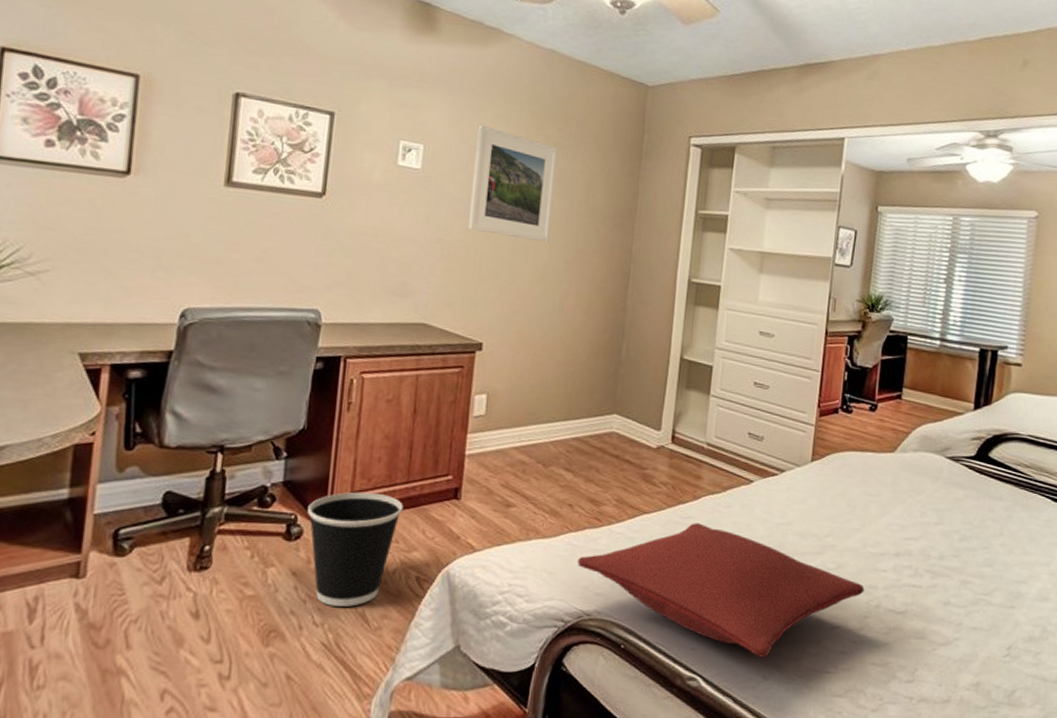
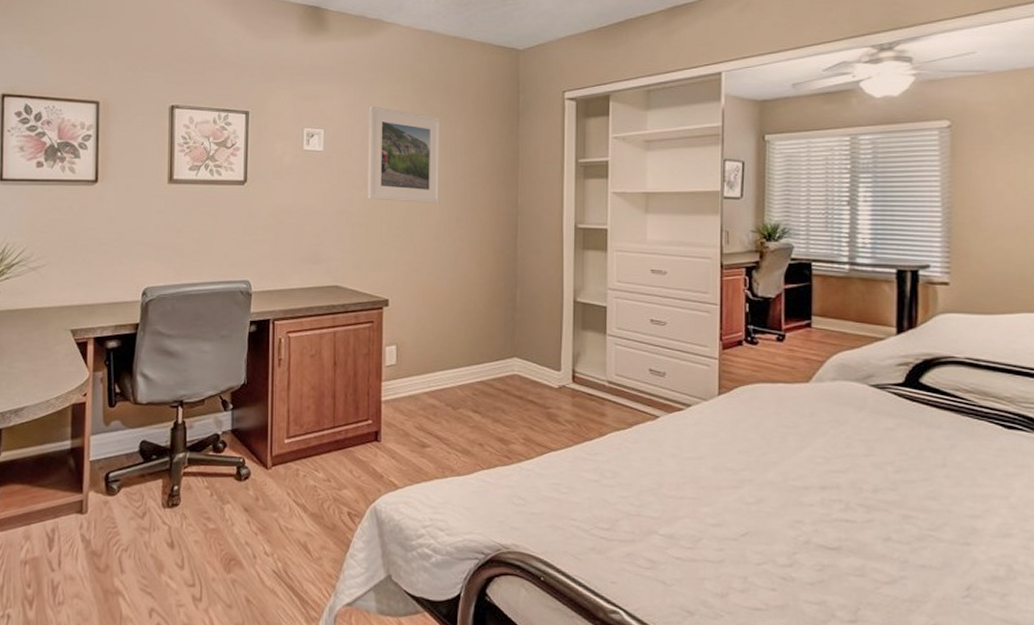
wastebasket: present [308,491,403,607] -> none [253,437,332,539]
pillow: present [577,523,865,657] -> none [491,459,790,593]

